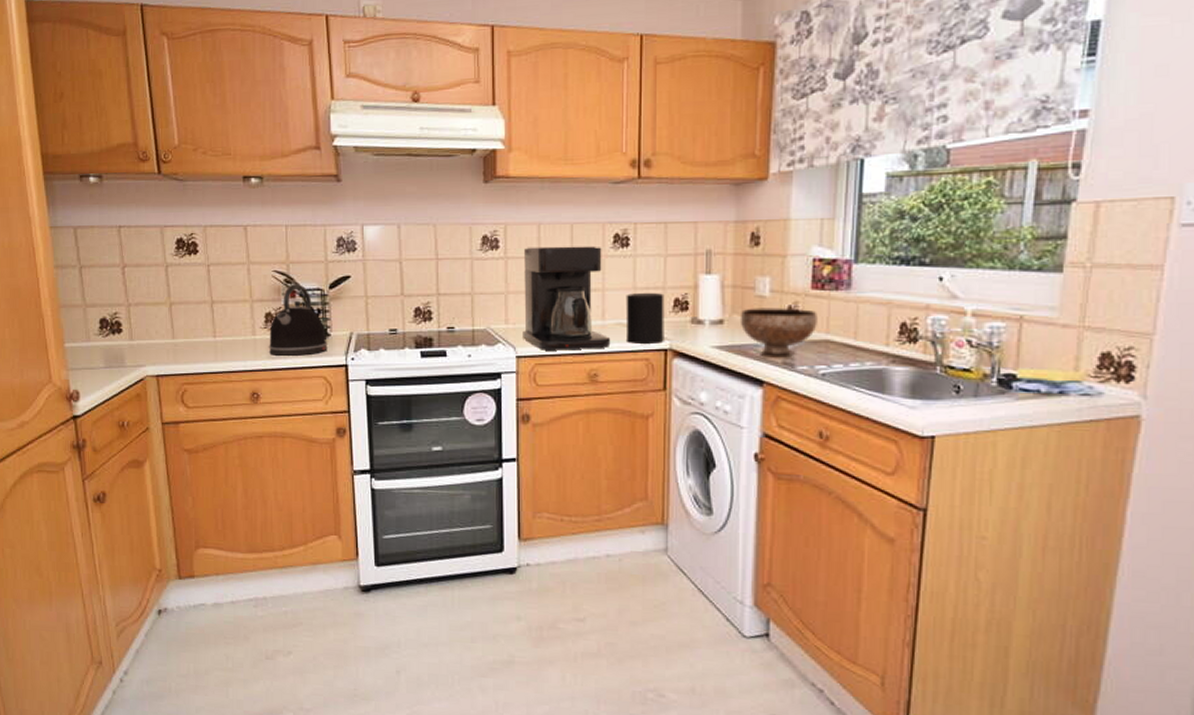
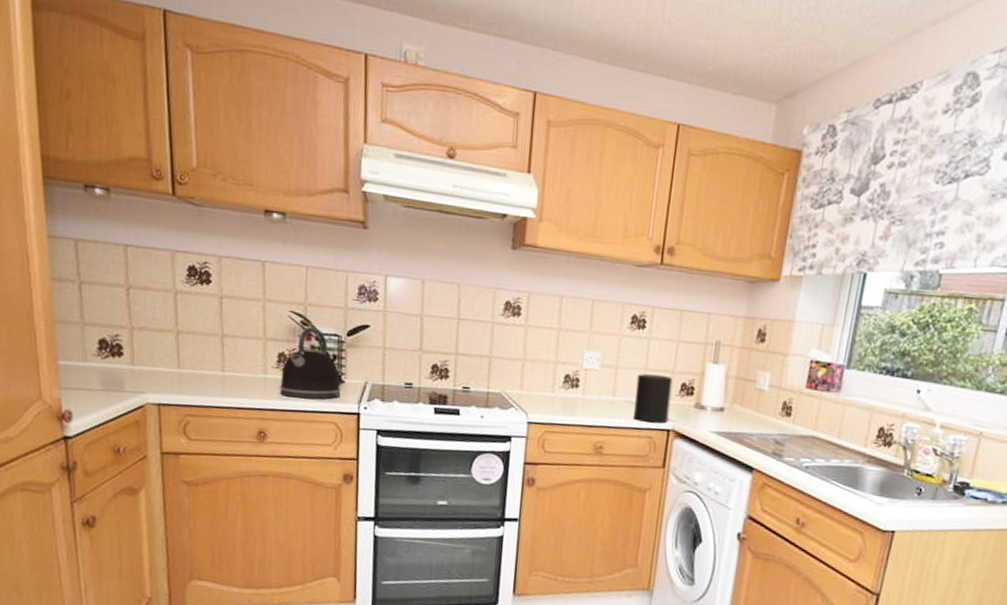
coffee maker: present [523,246,611,352] -> none [535,318,620,423]
bowl: present [740,308,817,358] -> none [738,399,809,449]

